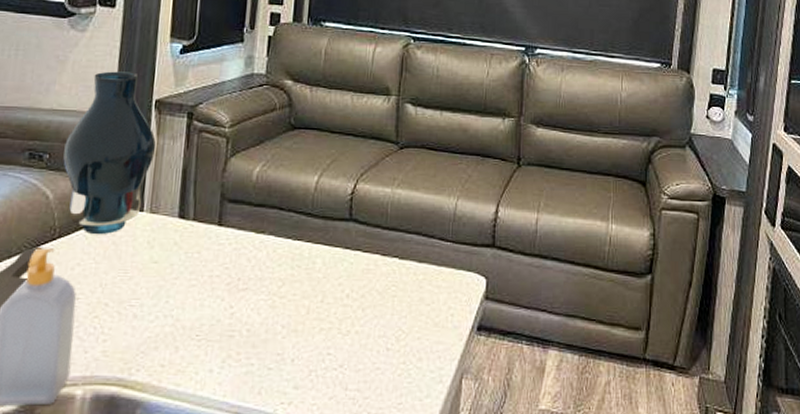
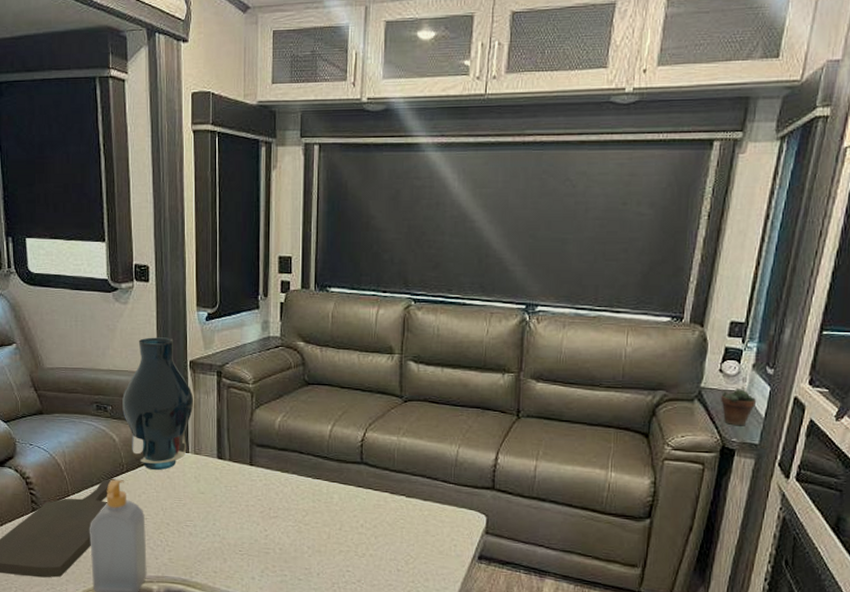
succulent plant: none [710,123,741,173] -> present [721,377,757,426]

